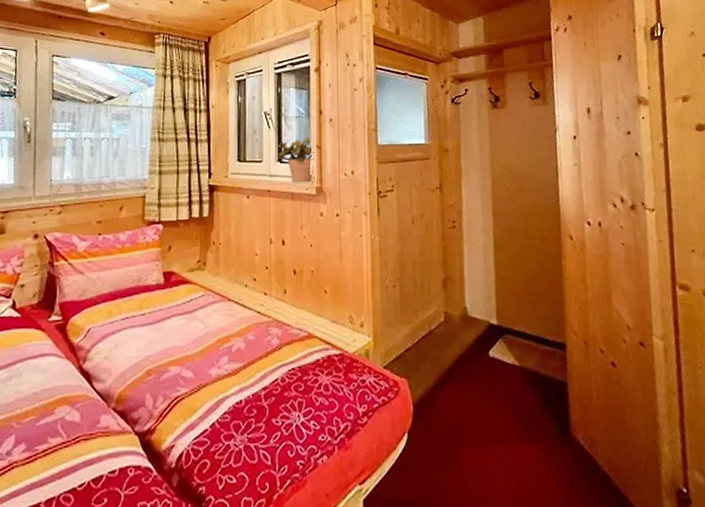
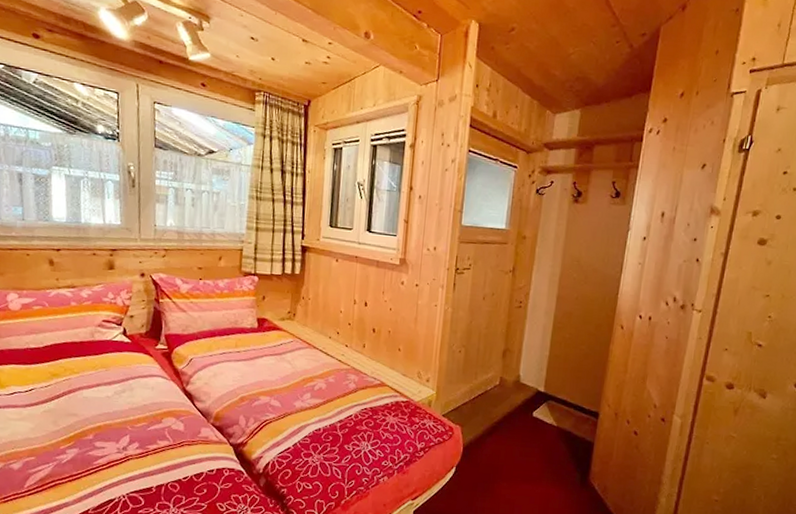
potted plant: present [277,137,314,183] -> none [367,211,402,254]

